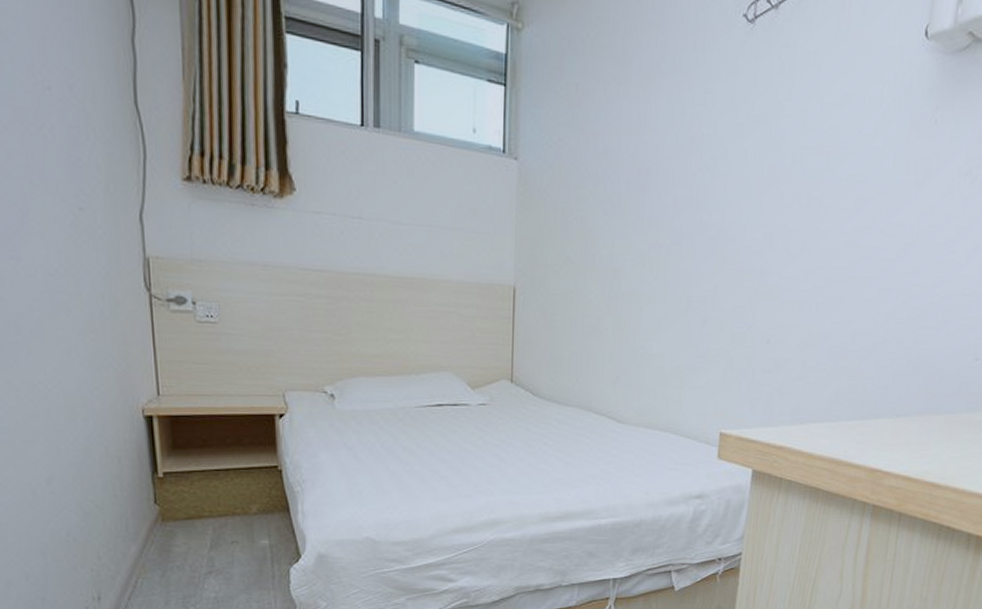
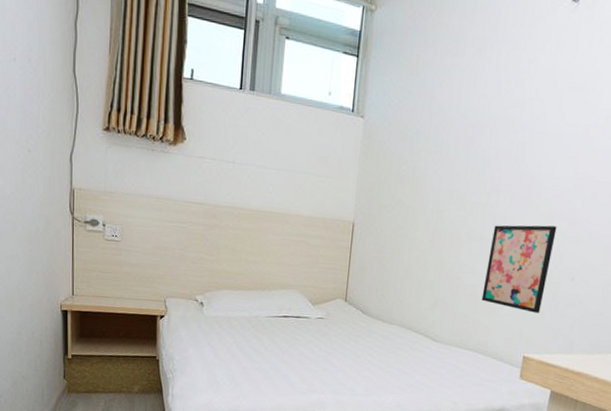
wall art: none [669,281,747,382] -> present [481,225,557,313]

